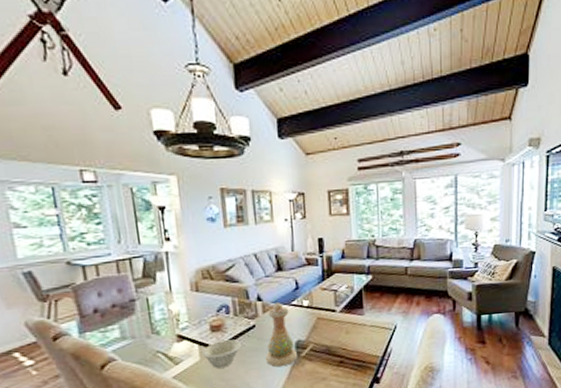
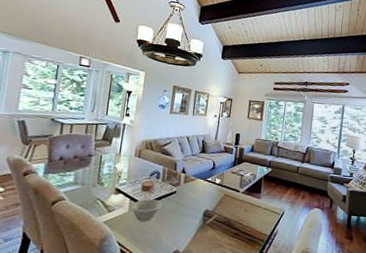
vase: present [265,303,297,367] -> none [178,177,204,229]

